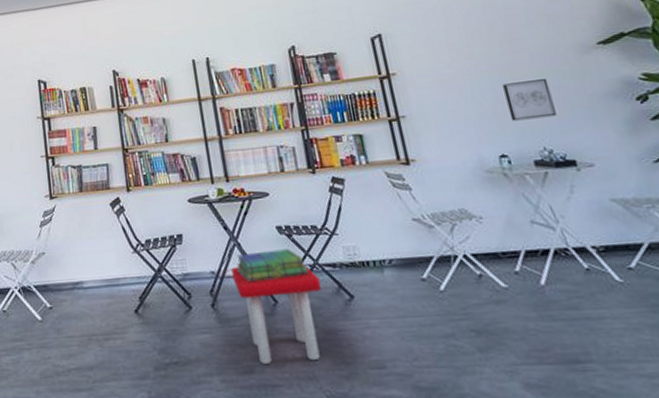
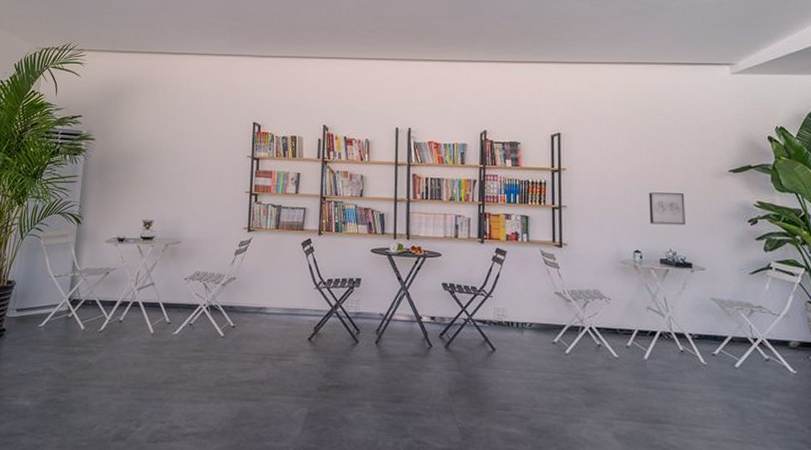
stool: present [231,264,321,364] -> none [398,312,470,398]
stack of books: present [236,249,309,283] -> none [403,302,463,327]

